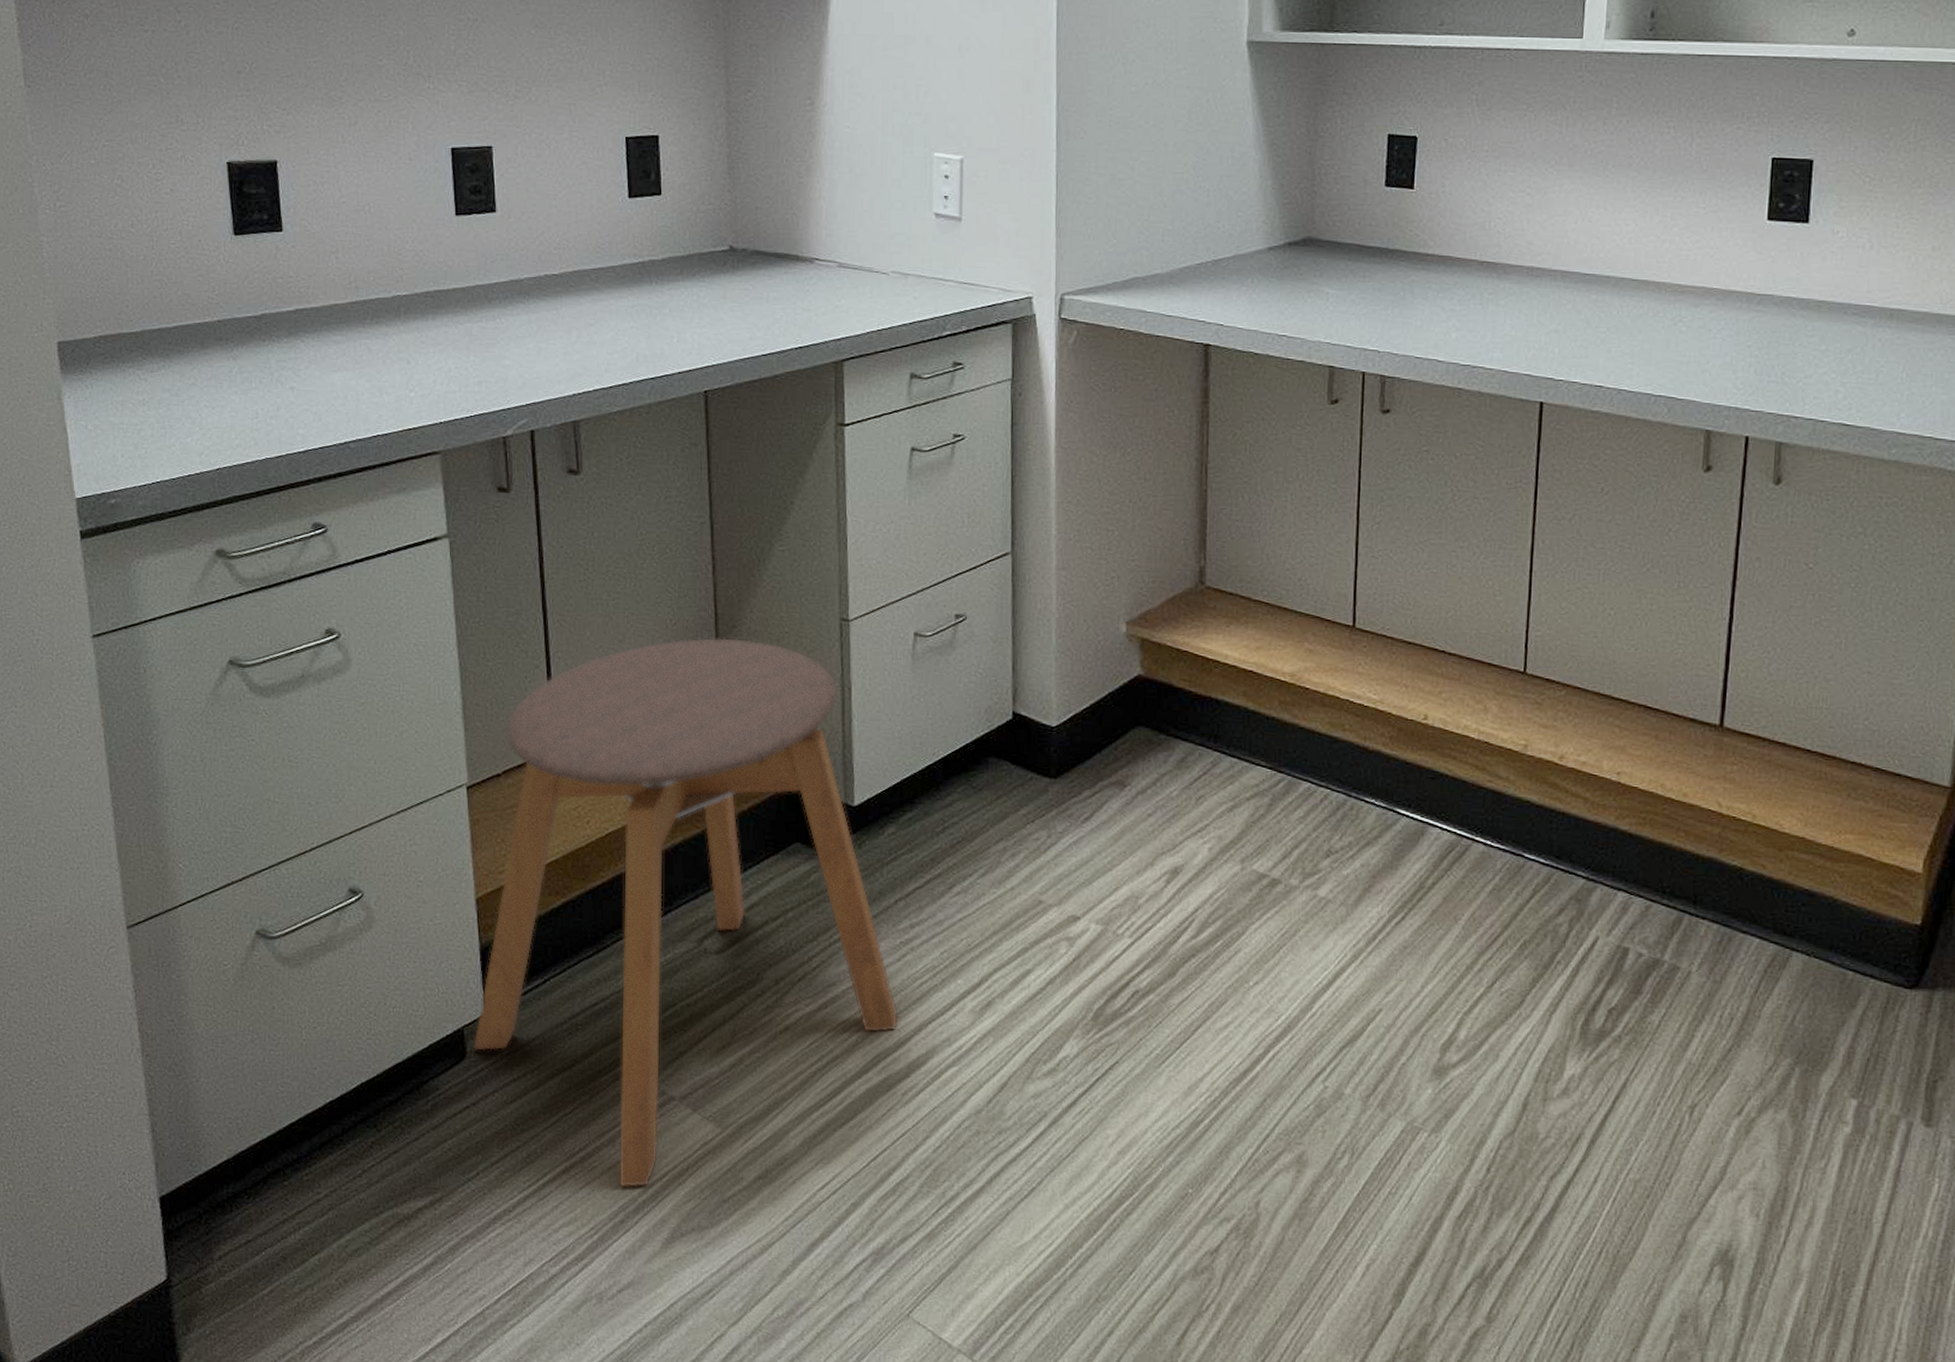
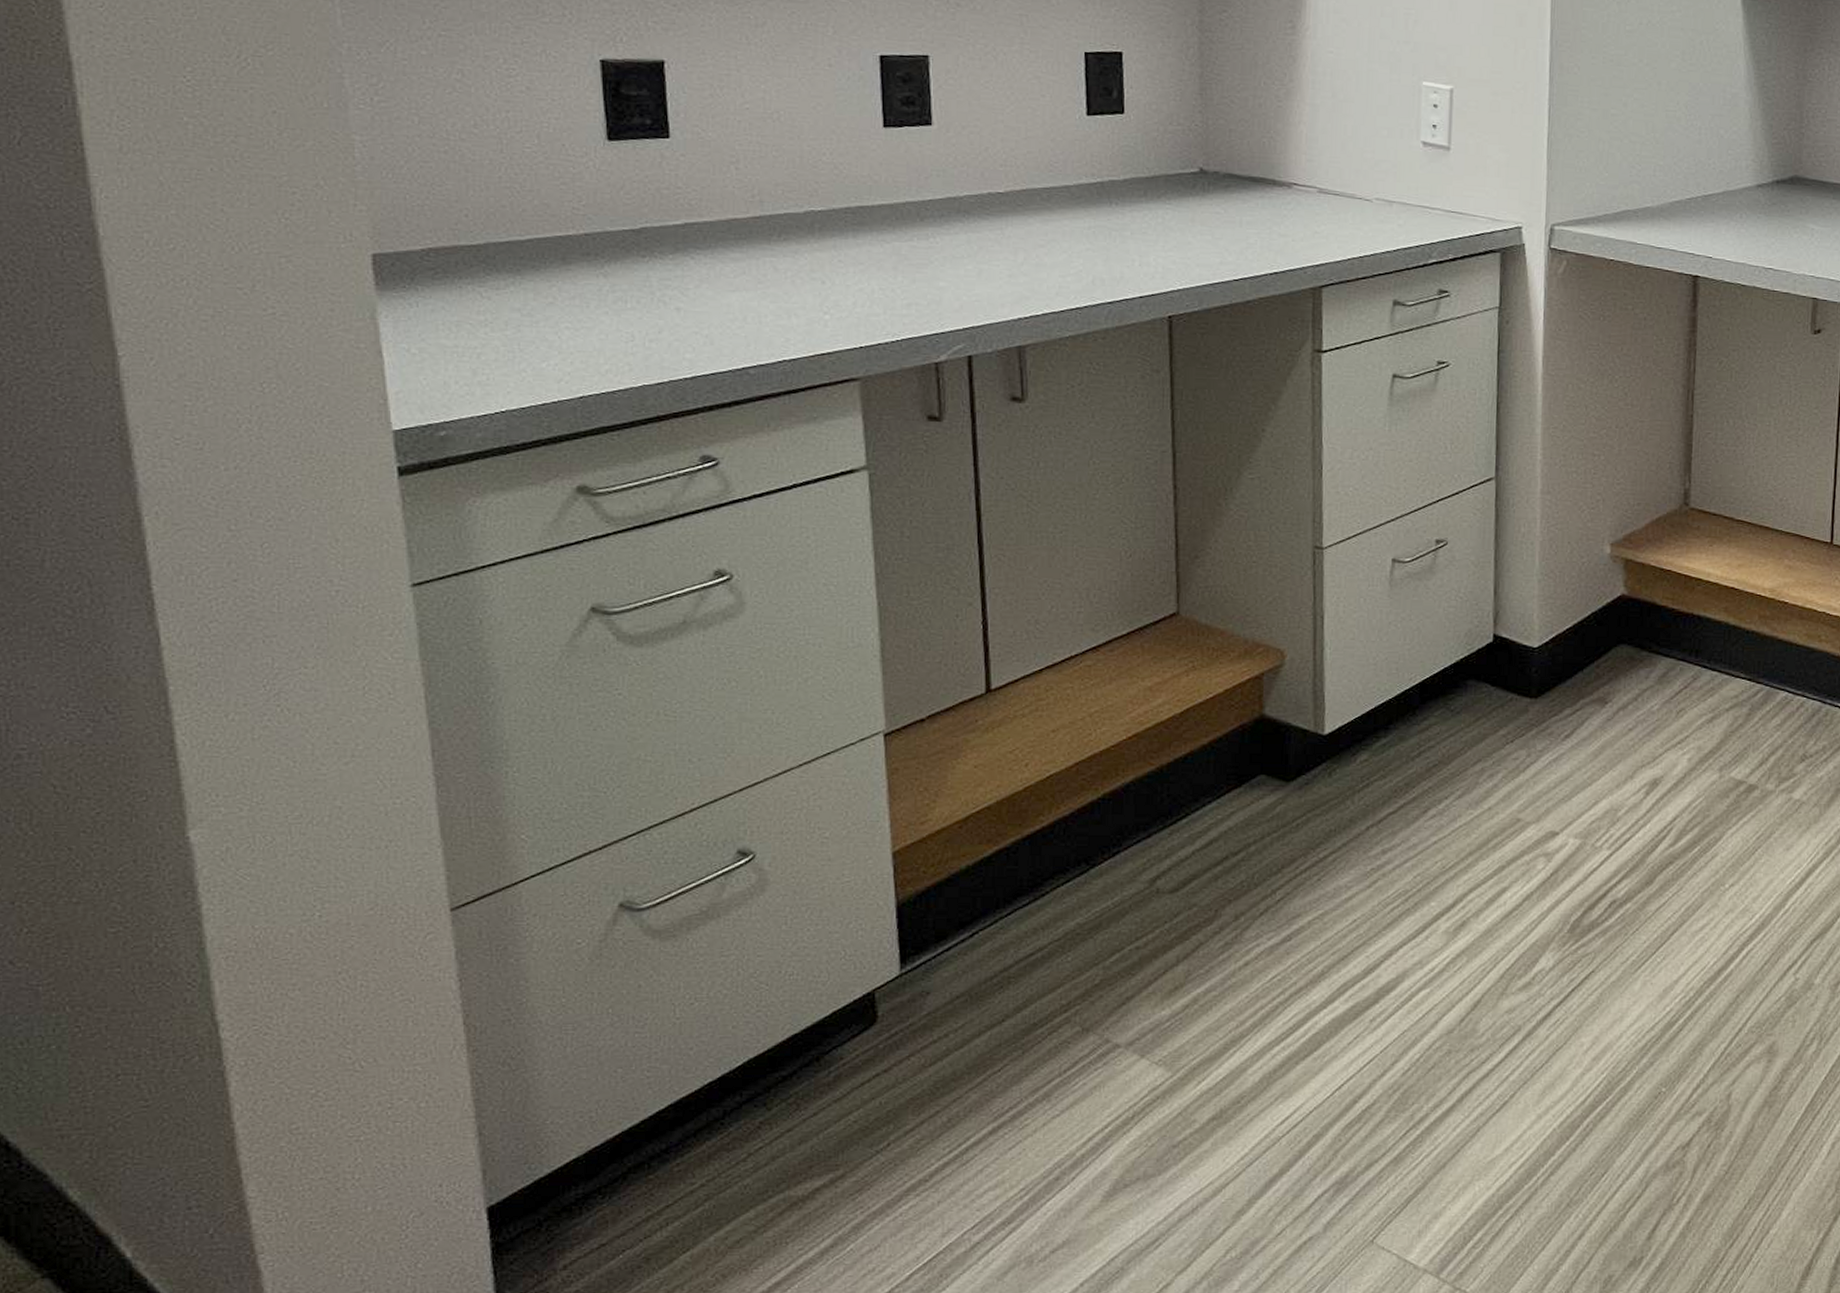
stool: present [472,638,899,1188] -> none [885,569,1369,1143]

